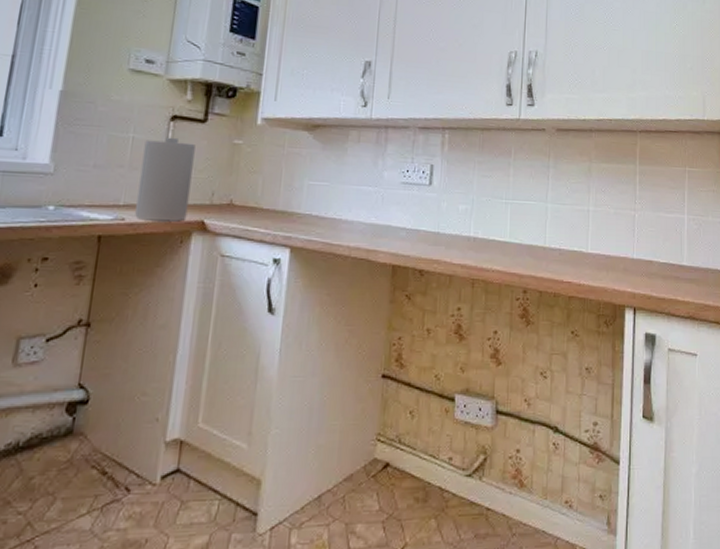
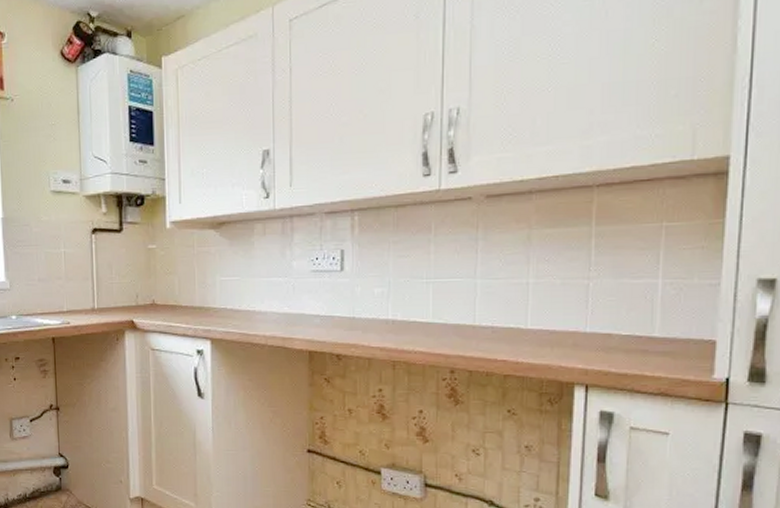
paper towel holder: present [135,137,196,222] -> none [74,248,119,323]

